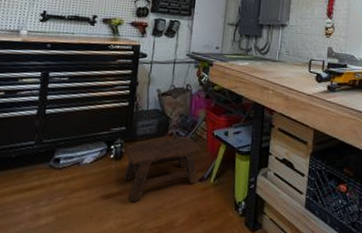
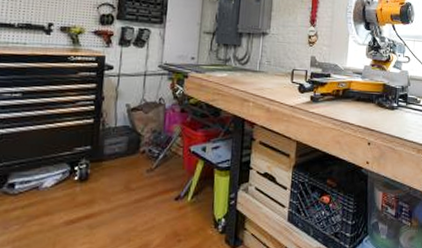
stool: present [124,135,200,202] -> none [91,153,176,225]

